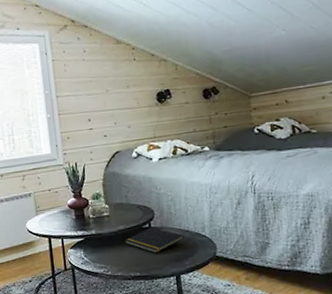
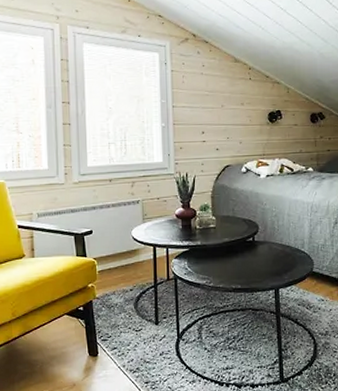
notepad: present [125,227,185,254] -> none [229,241,286,267]

